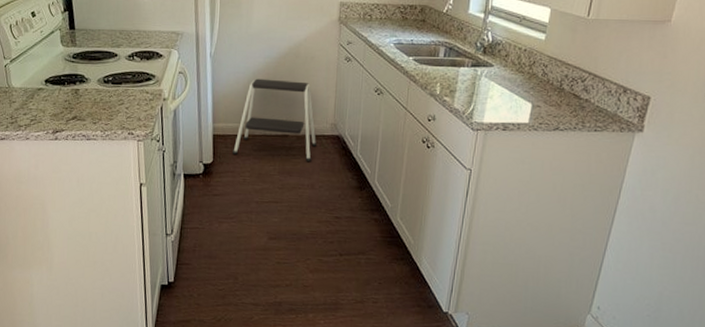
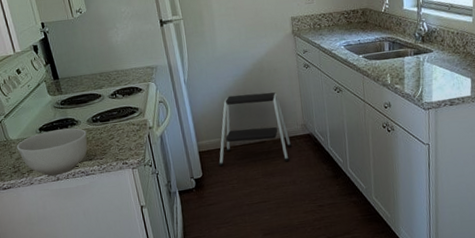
bowl: none [18,84,95,135] -> present [16,128,88,177]

